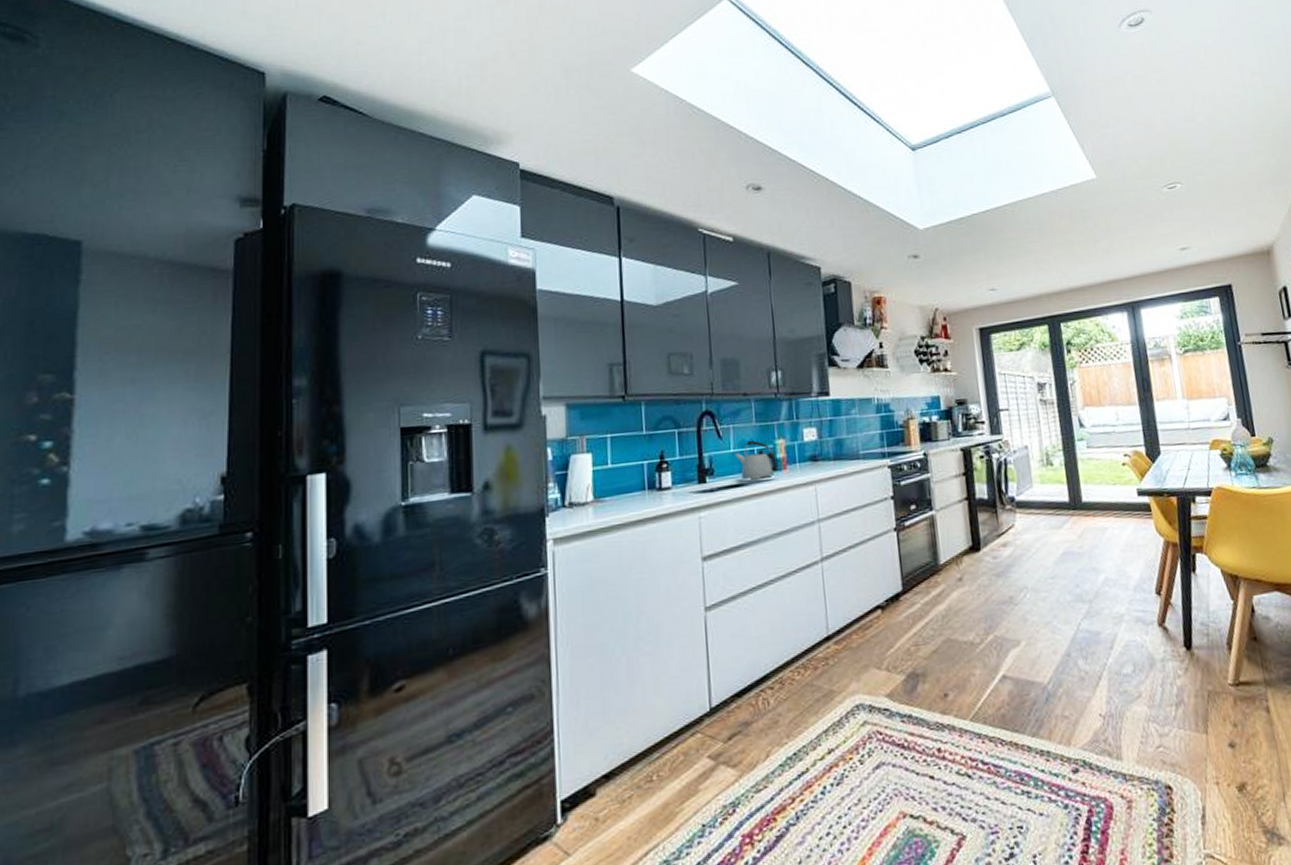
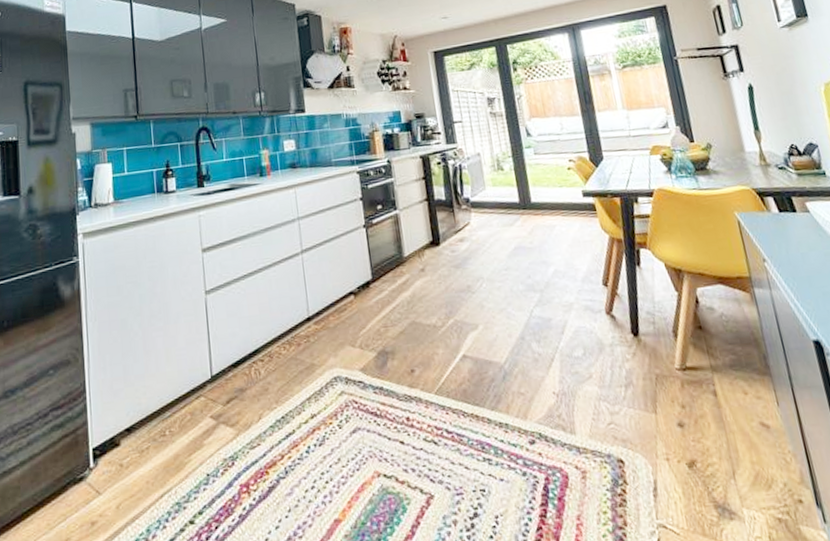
kettle: present [735,440,777,480] -> none [227,151,263,184]

